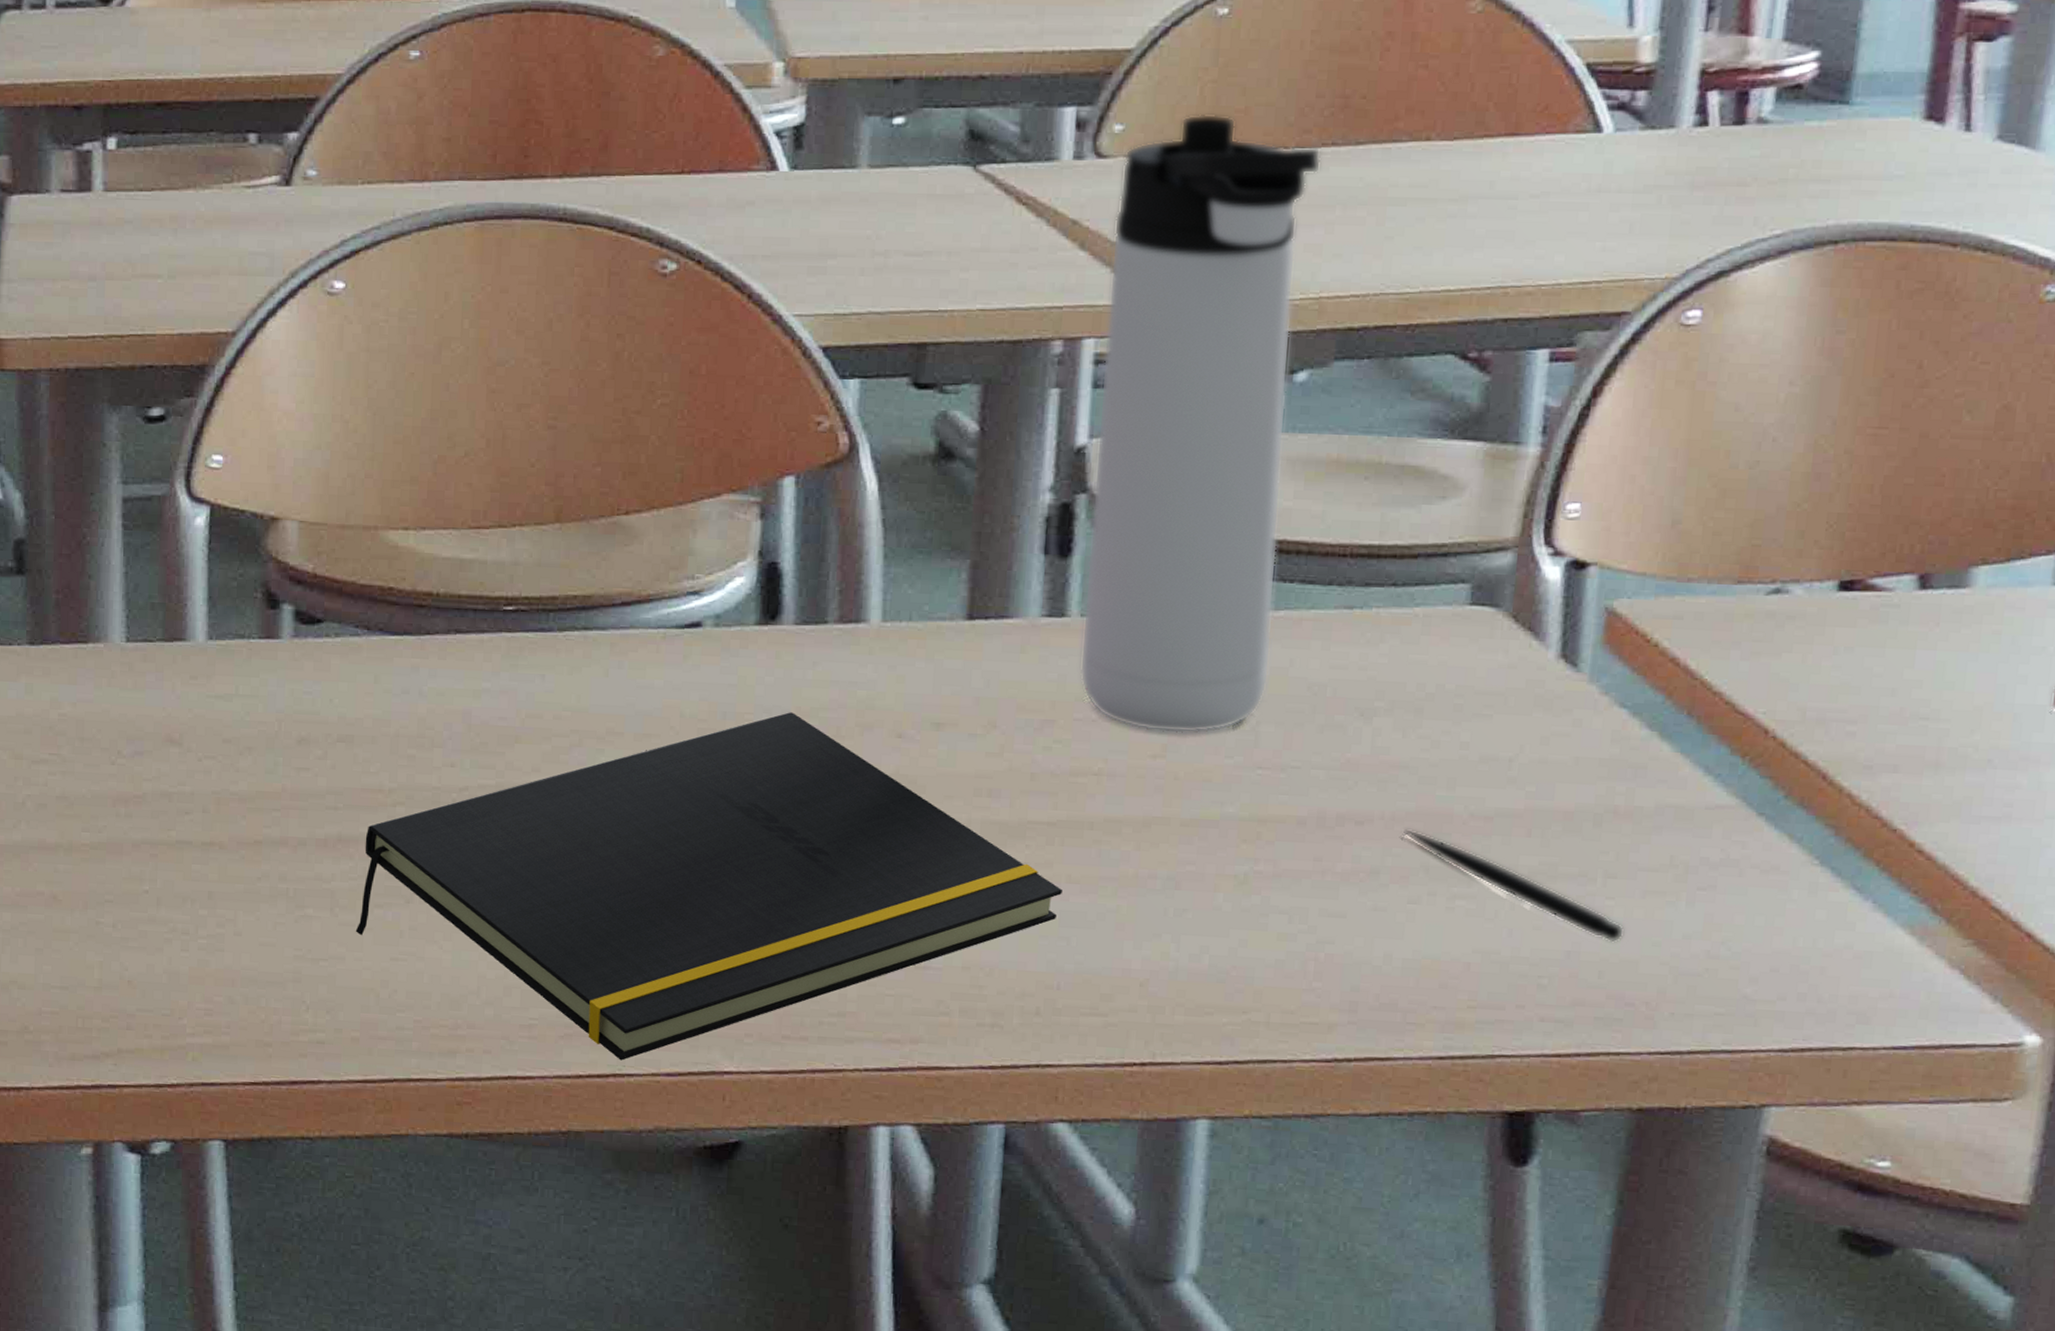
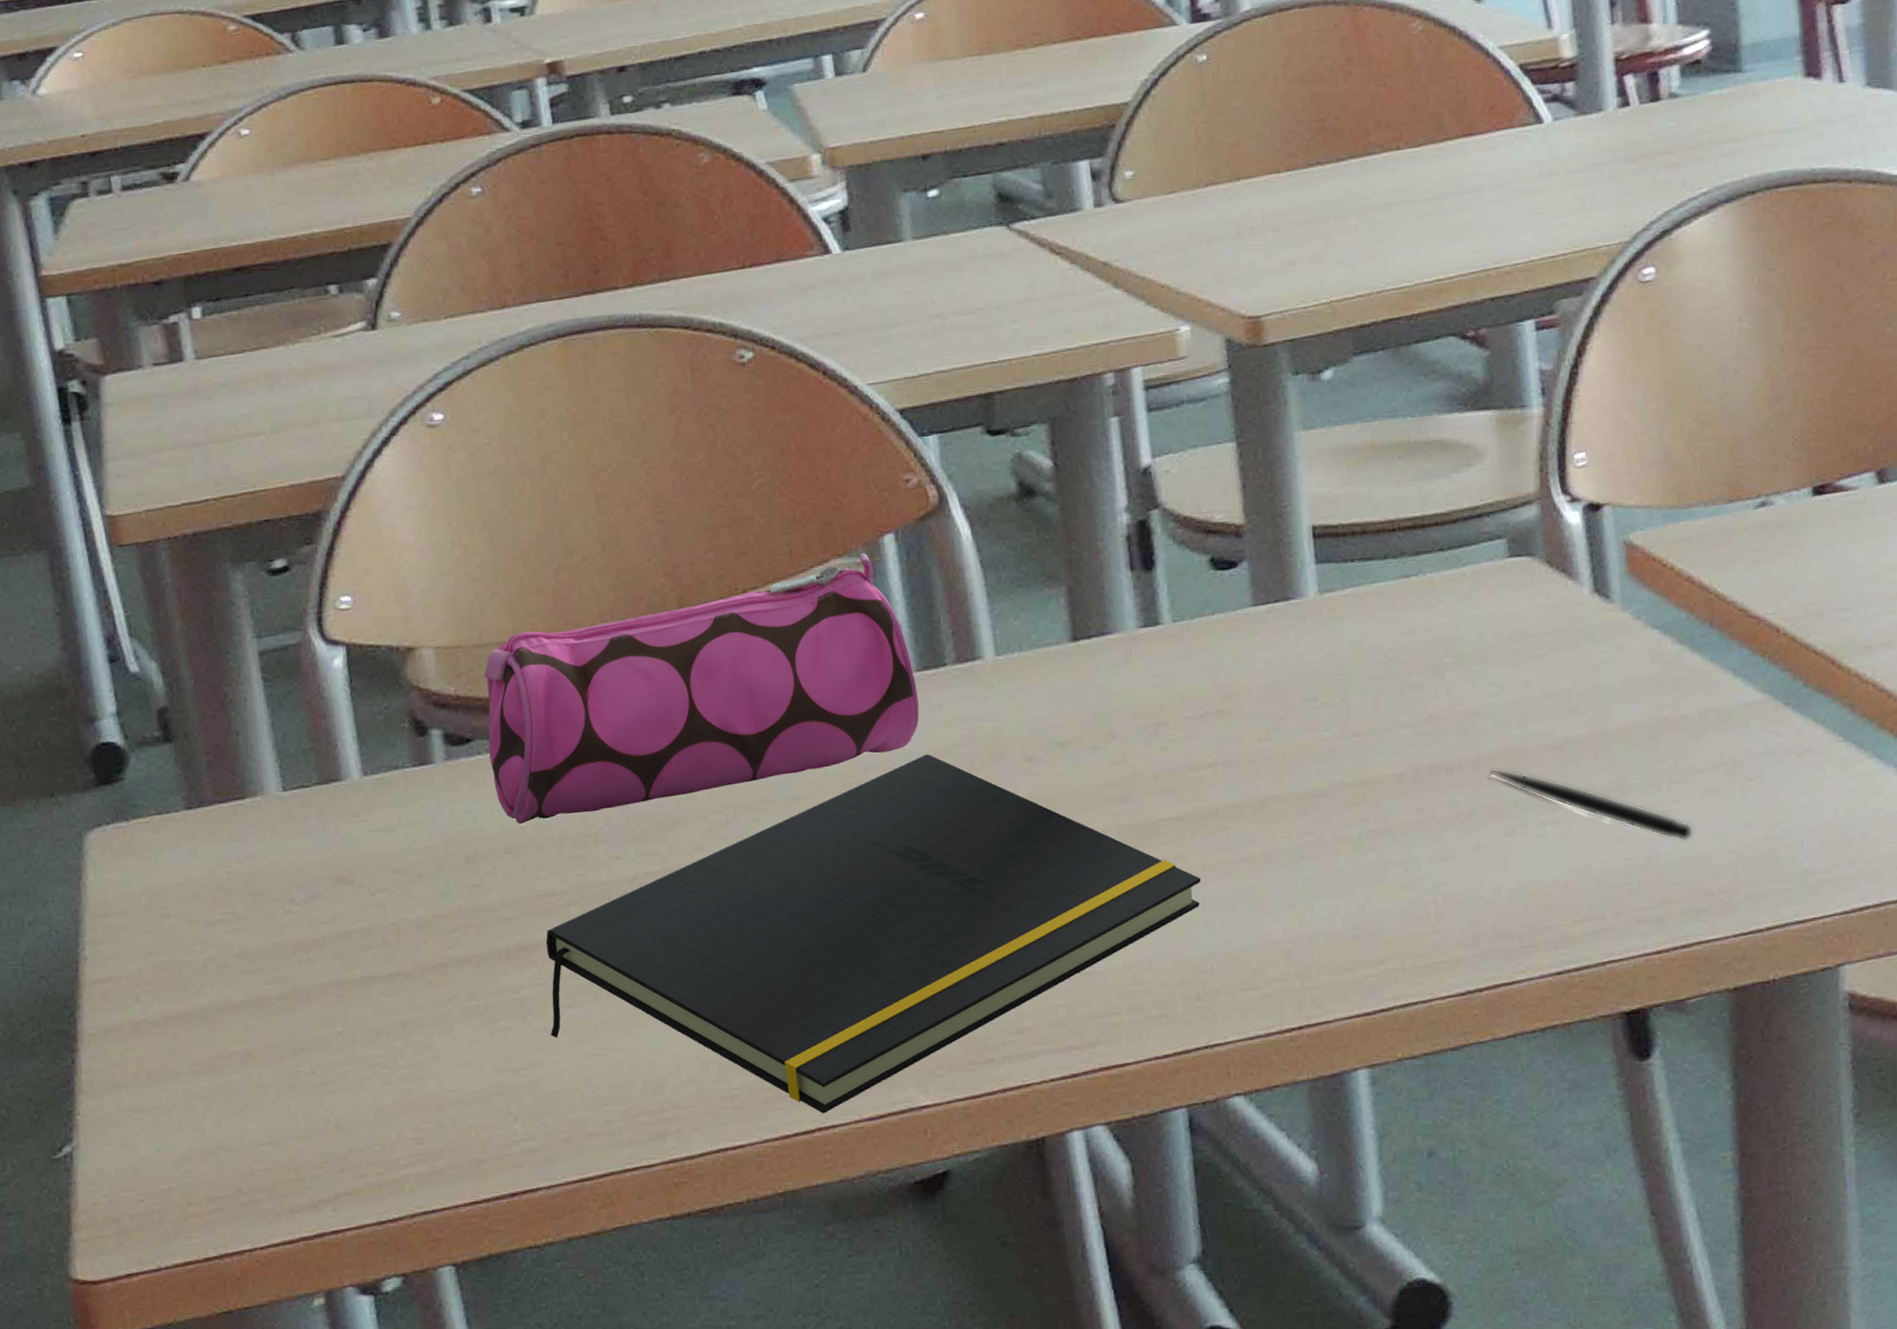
pencil case: none [338,491,792,715] -> present [484,552,920,824]
thermos bottle: present [1079,113,1322,734] -> none [1138,150,1349,718]

